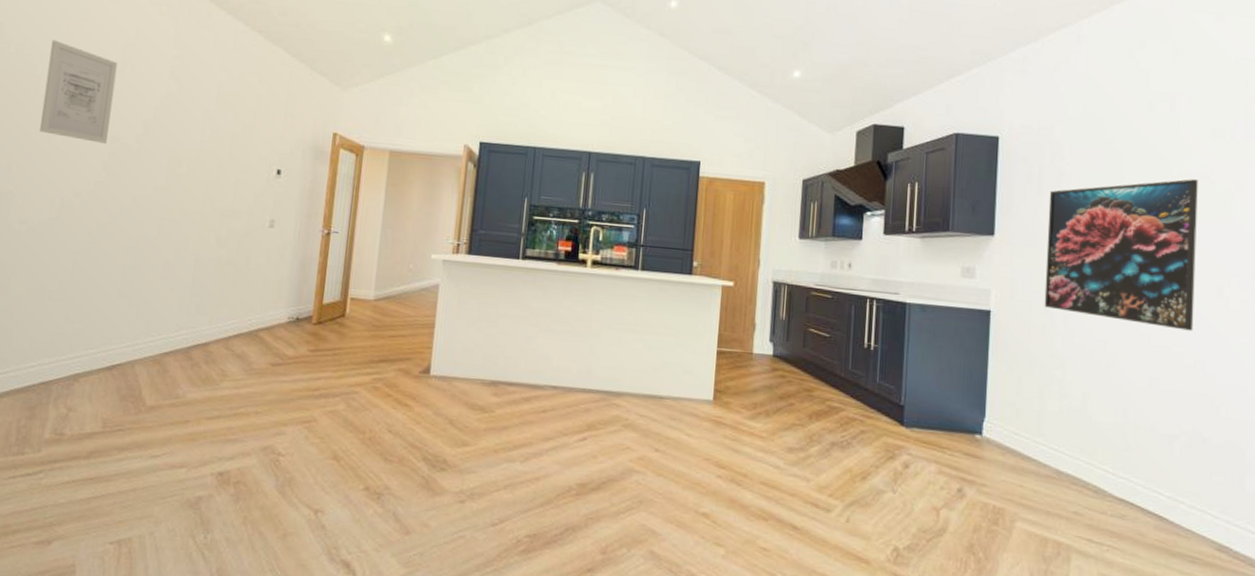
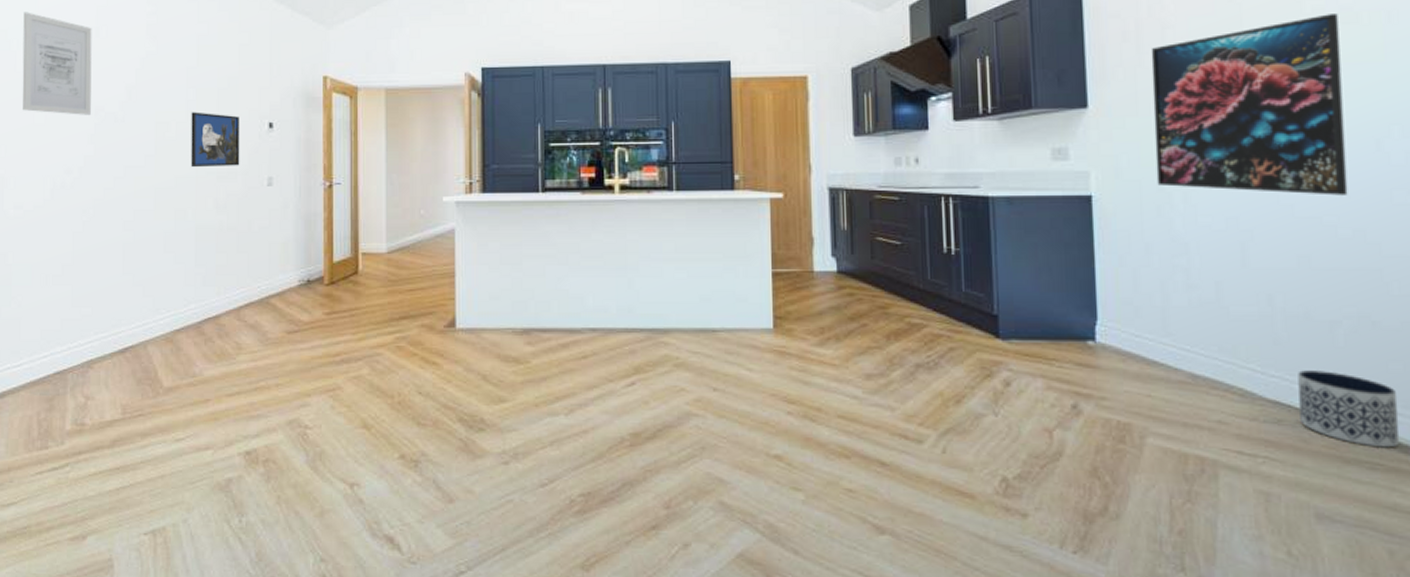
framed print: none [198,151,250,206] -> present [191,112,240,168]
planter: none [1140,474,1217,546] -> present [1298,370,1400,448]

